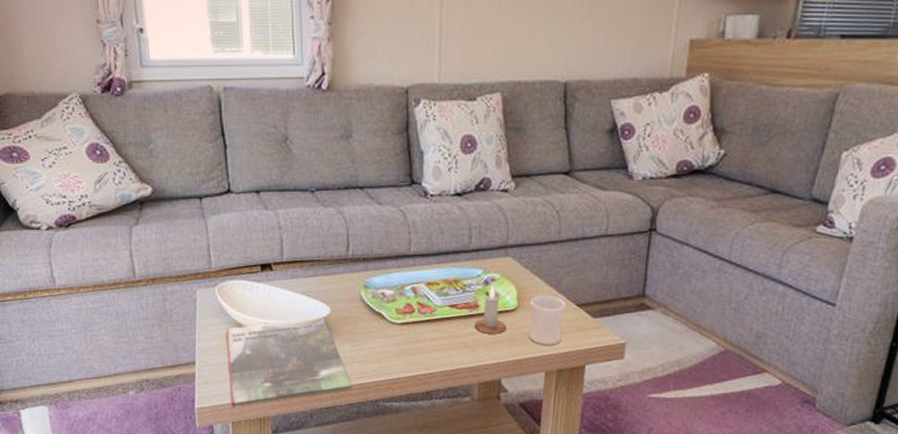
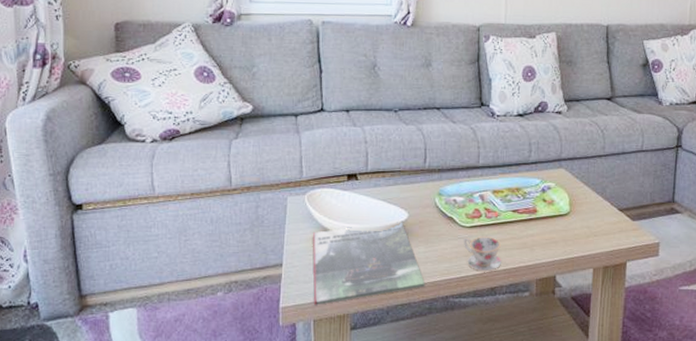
teacup: none [393,334,438,373] -> present [463,237,501,271]
candle: present [474,285,507,334] -> none [533,193,560,235]
mug: present [529,295,567,345] -> none [579,201,610,245]

